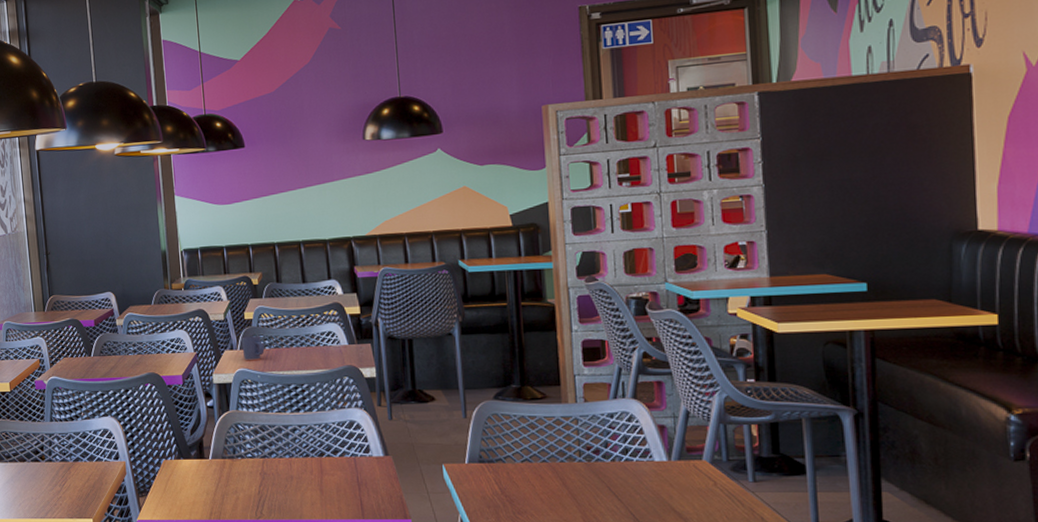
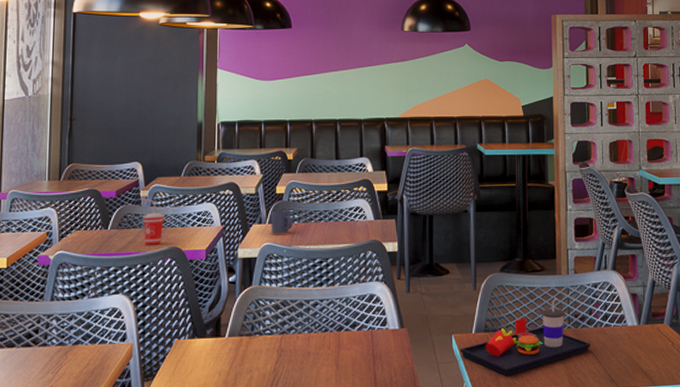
beverage cup: none [117,326,142,371] -> present [140,198,166,245]
food tray: none [452,428,607,510] -> present [460,298,590,377]

